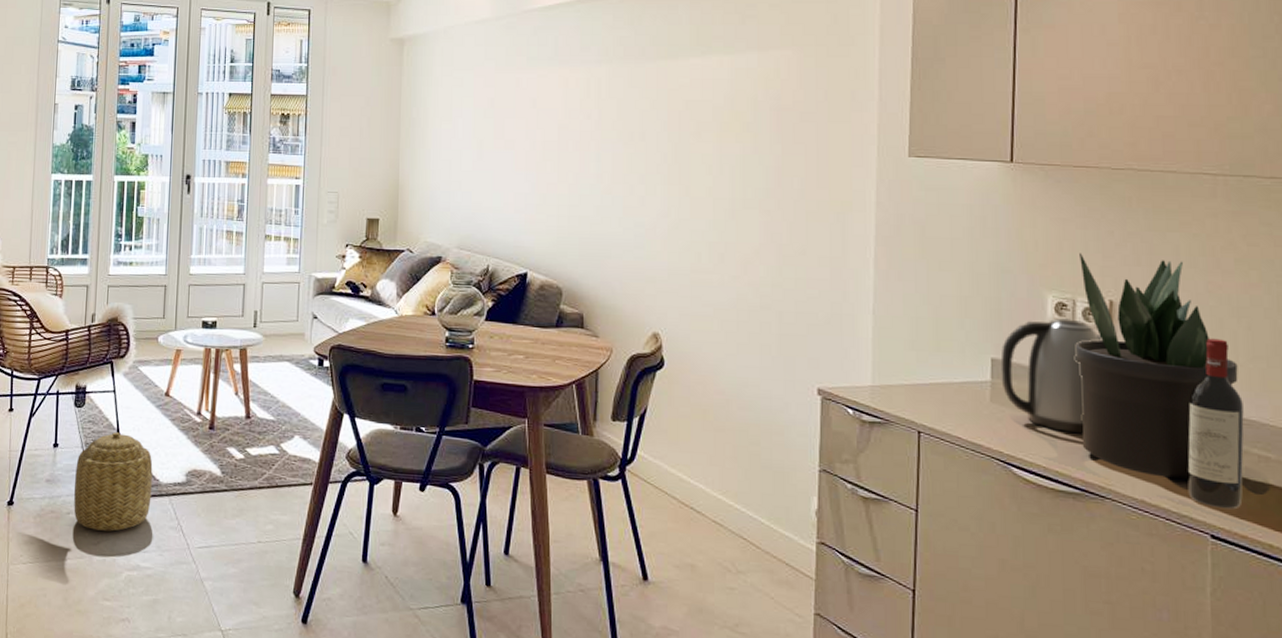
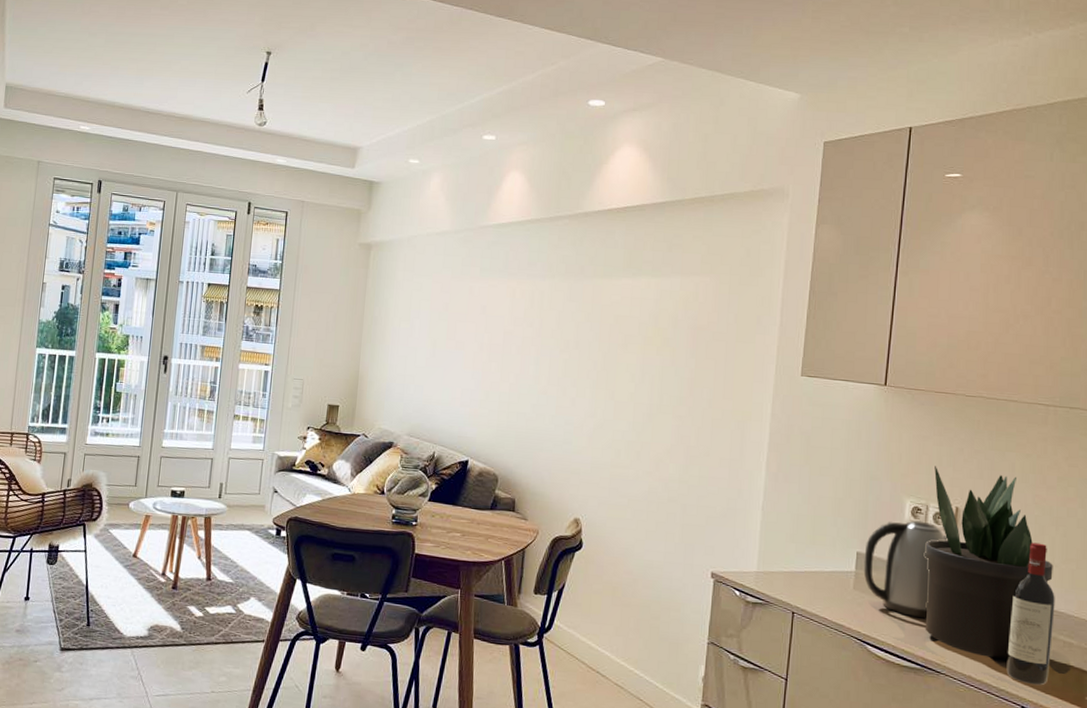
basket: present [74,432,153,532] -> none [41,588,118,679]

